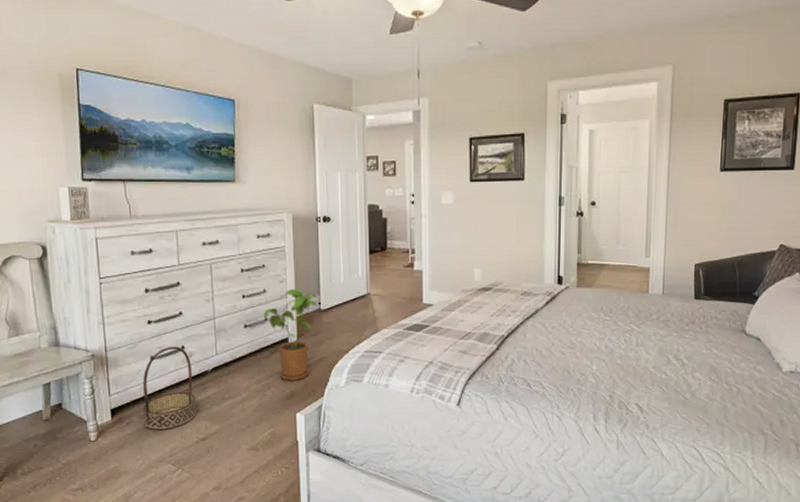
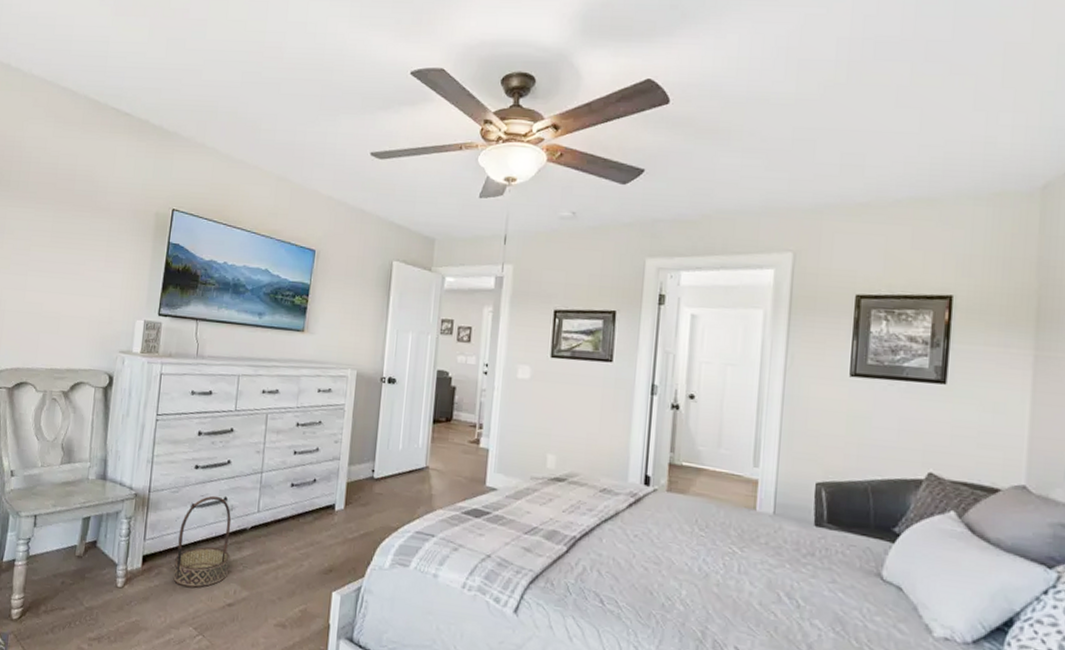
house plant: present [263,288,318,381] -> none [312,450,372,555]

